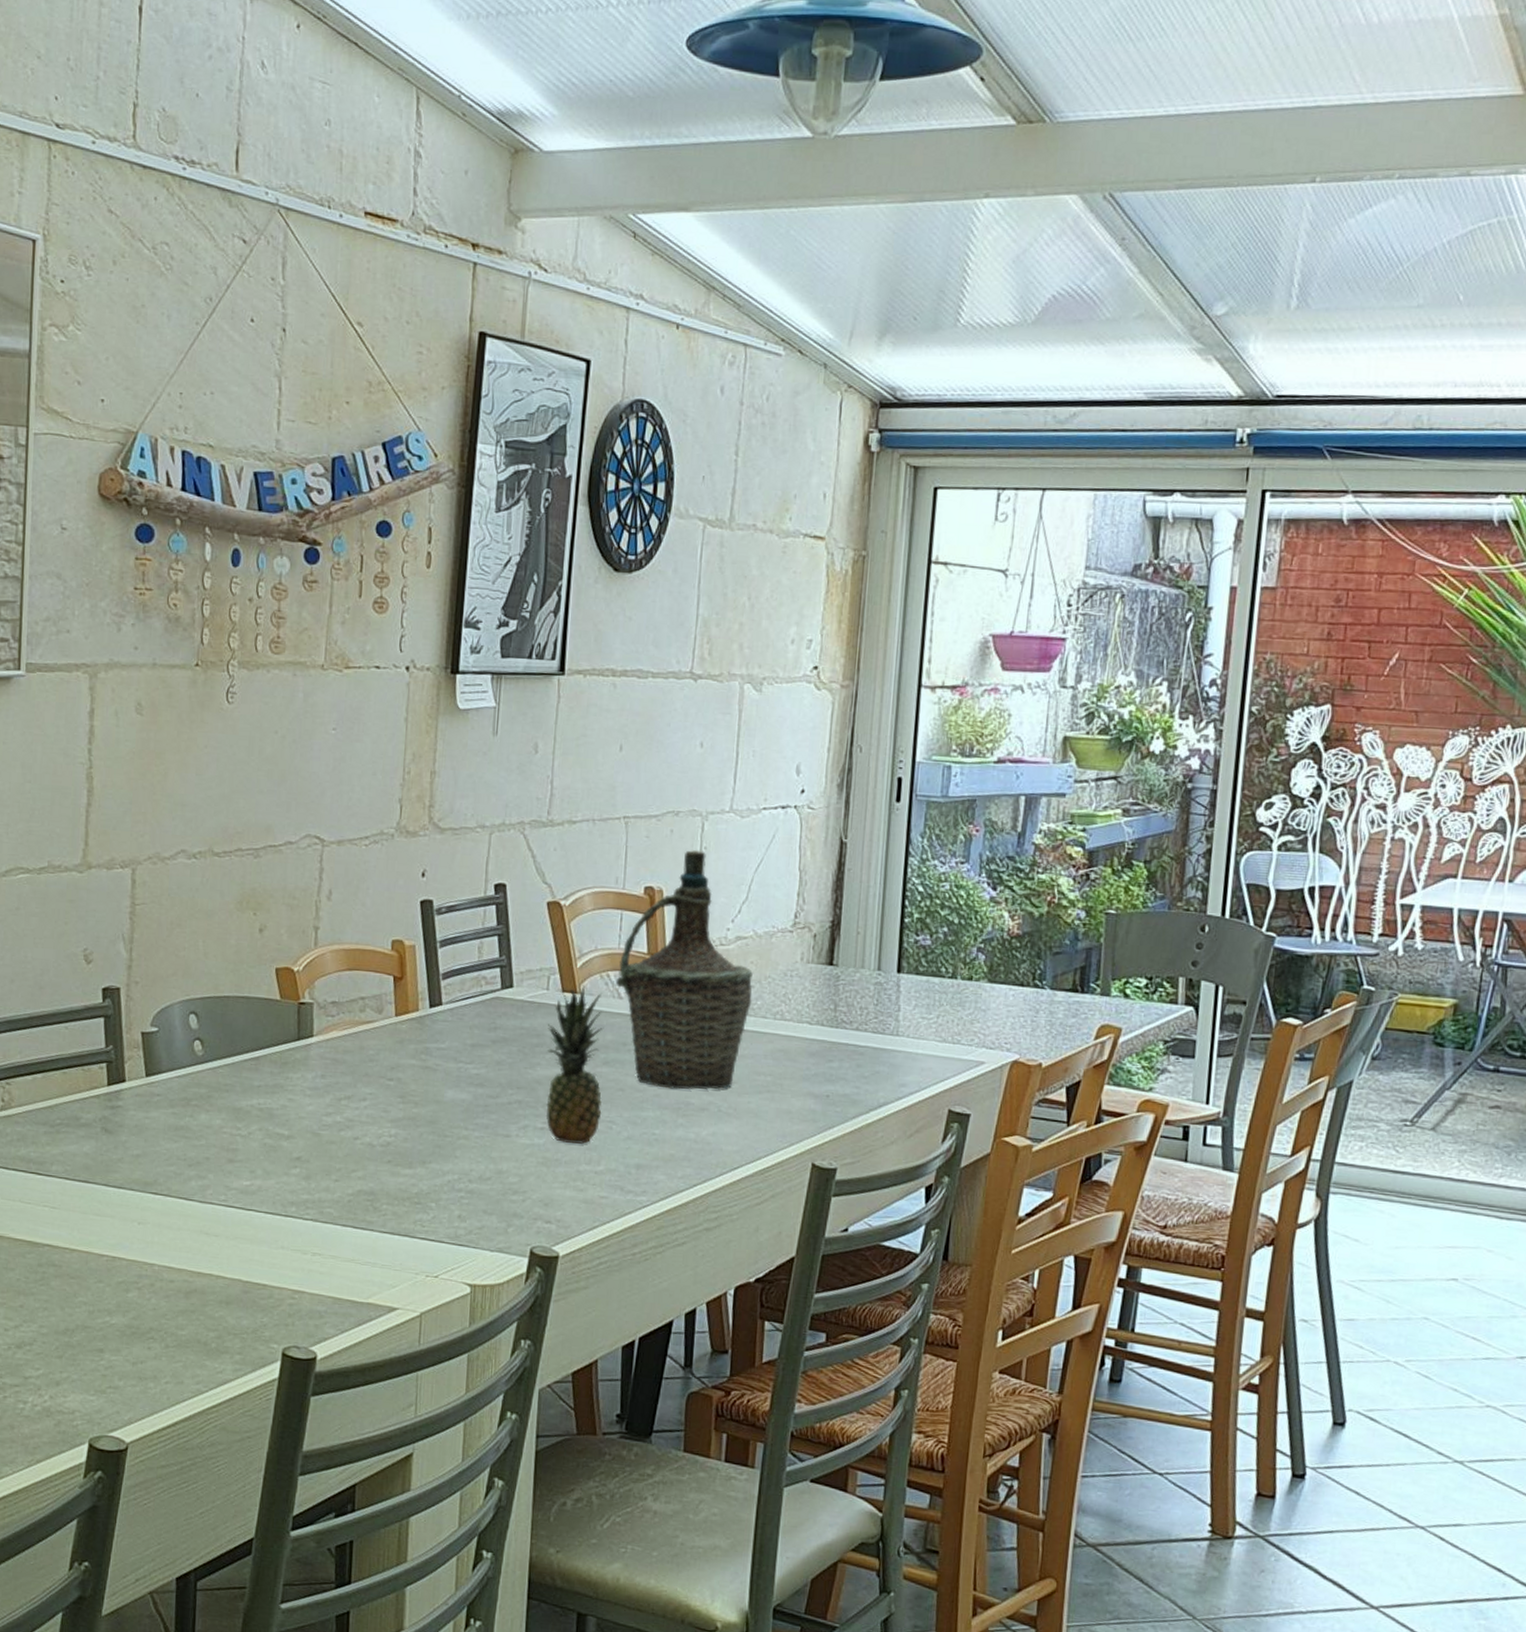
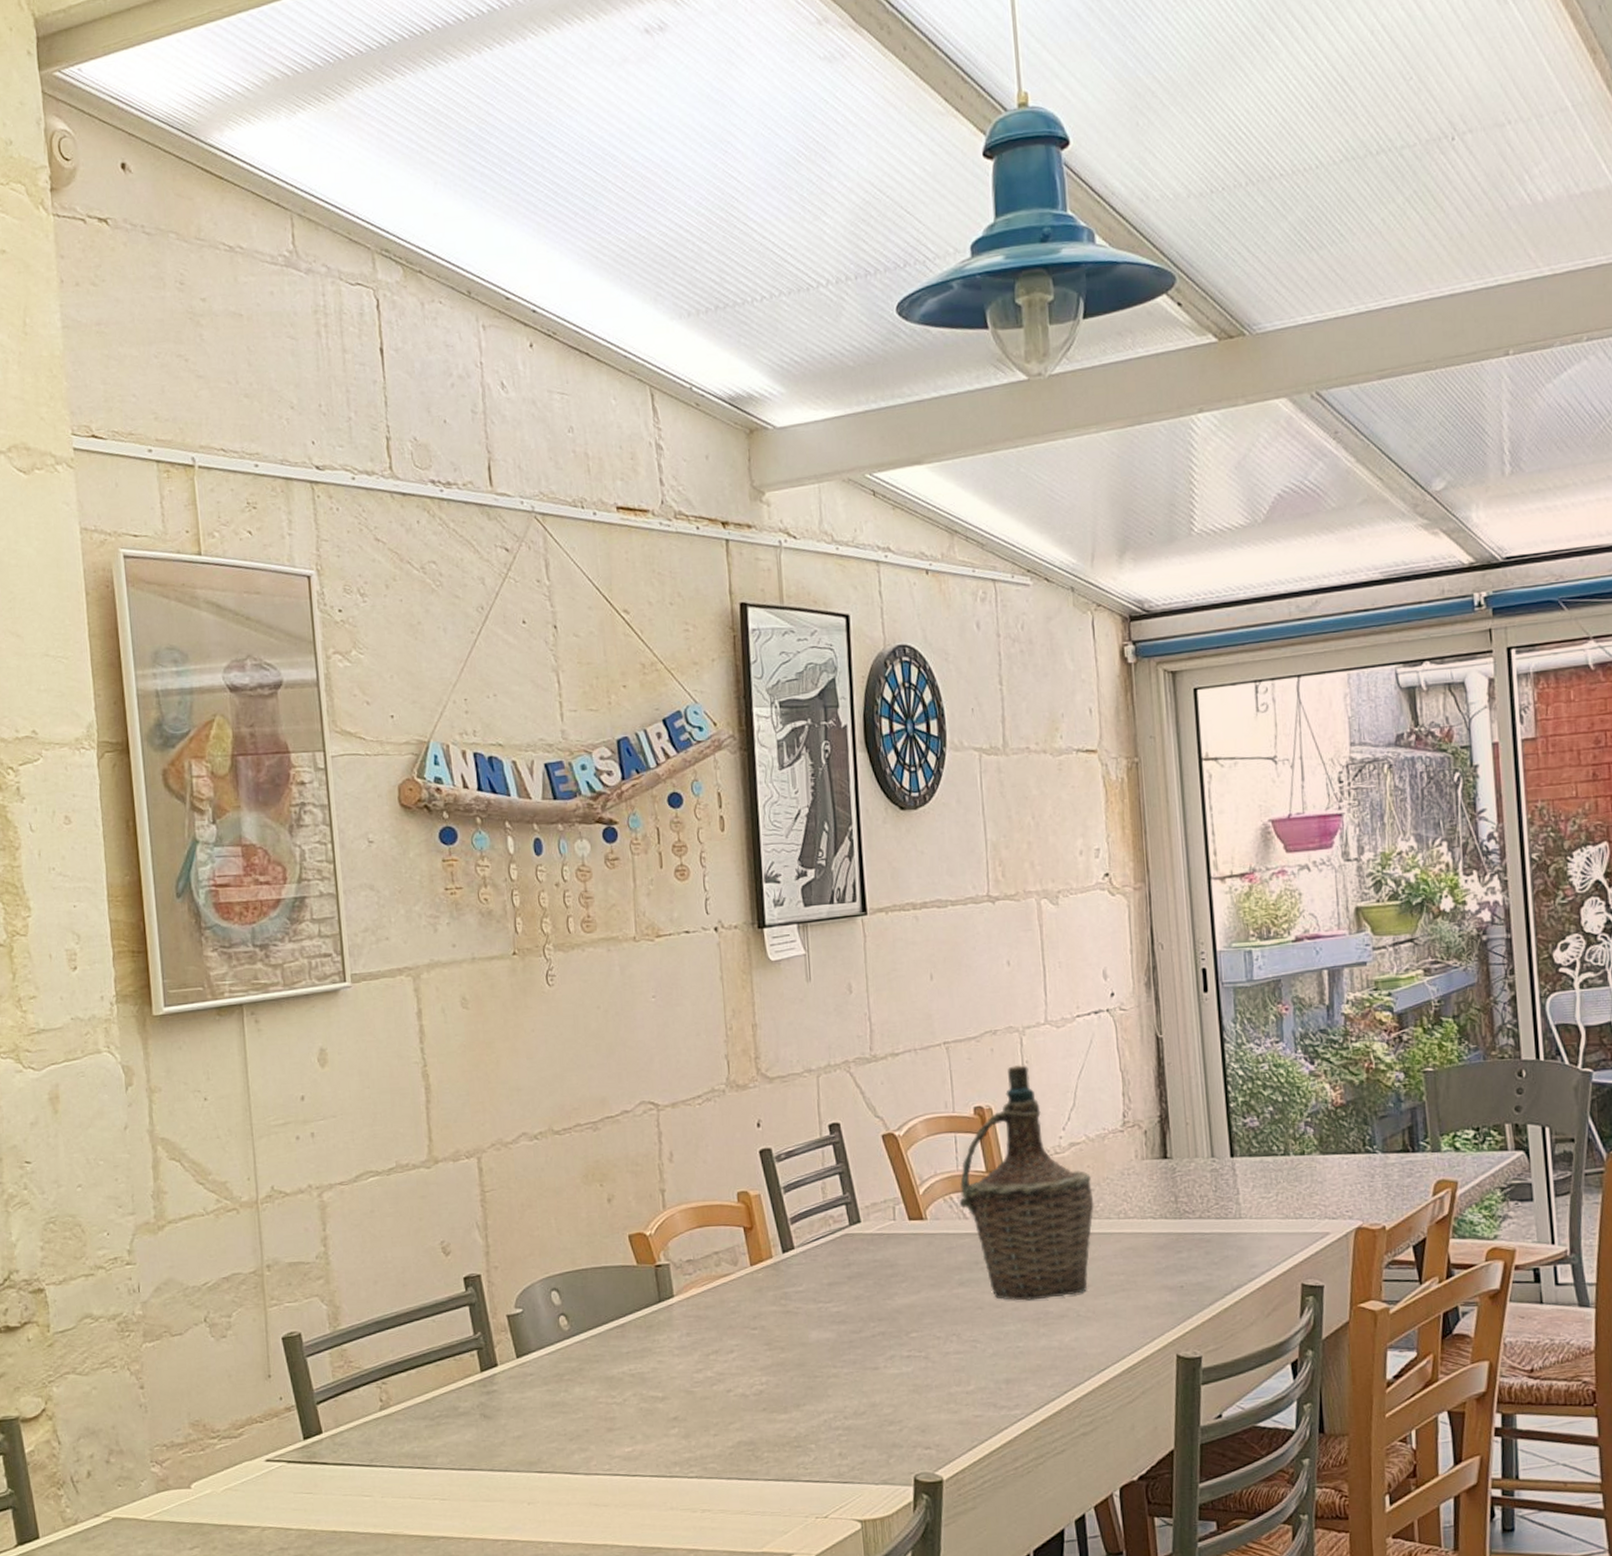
fruit: present [545,985,604,1144] -> none [900,1211,965,1367]

